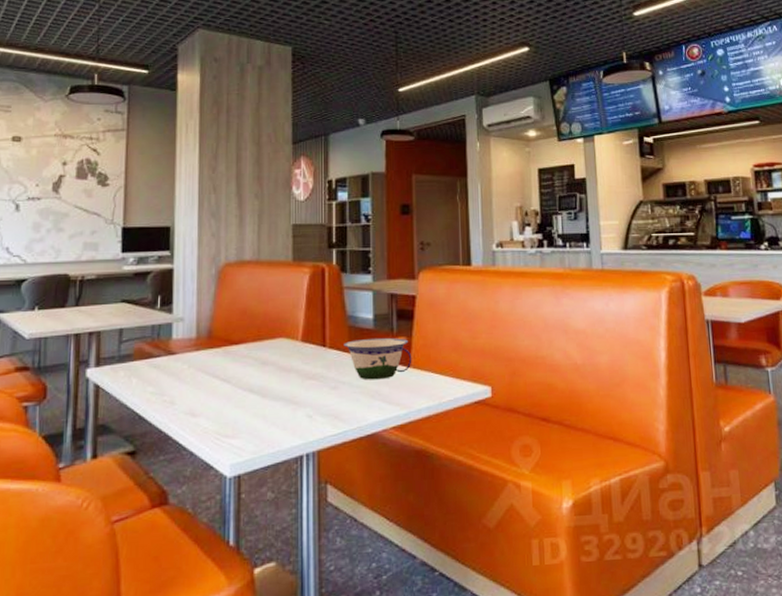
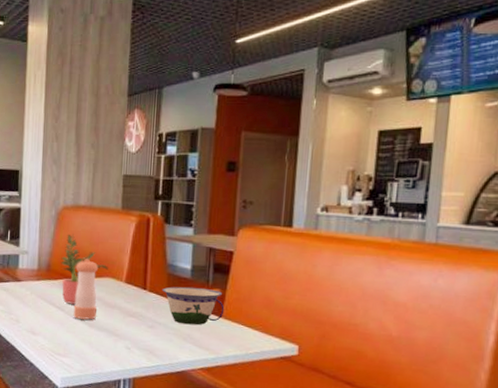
potted plant: none [224,293,281,374] -> present [61,234,108,304]
pepper shaker: none [242,319,270,390] -> present [73,259,99,320]

